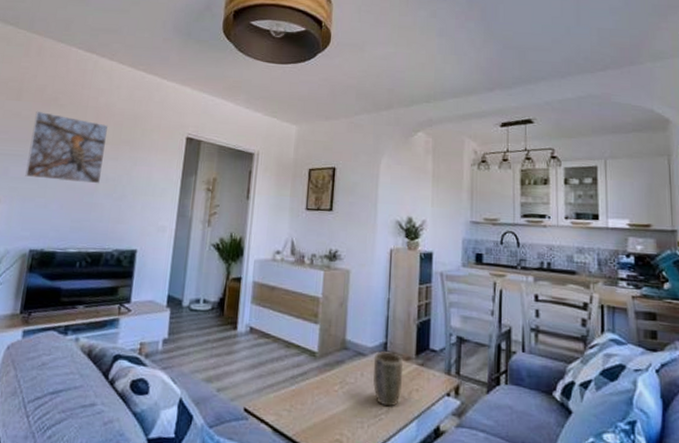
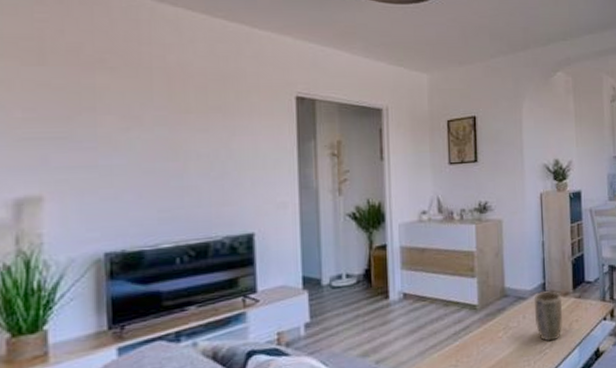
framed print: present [25,112,109,184] -> none [73,79,189,165]

